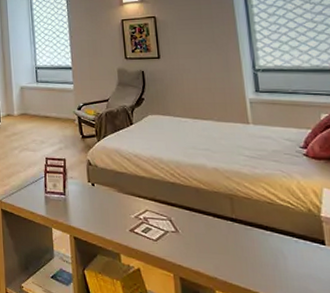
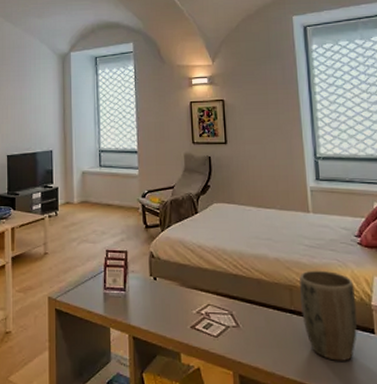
plant pot: none [240,180,306,271] -> present [299,270,358,361]

